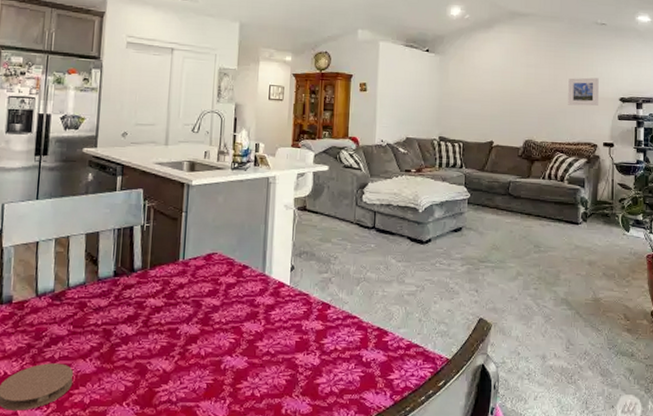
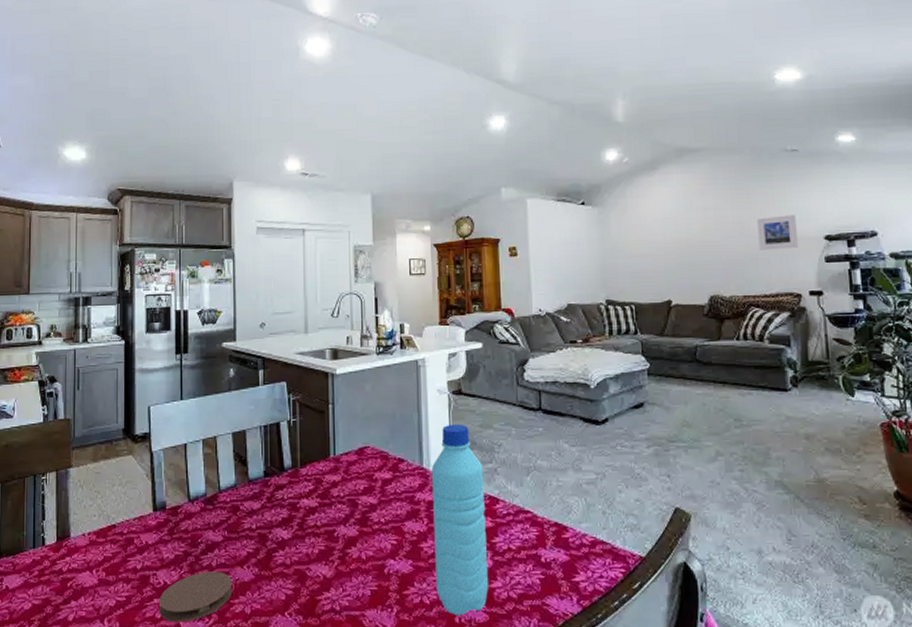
water bottle: none [267,236,319,407] -> present [431,423,489,615]

